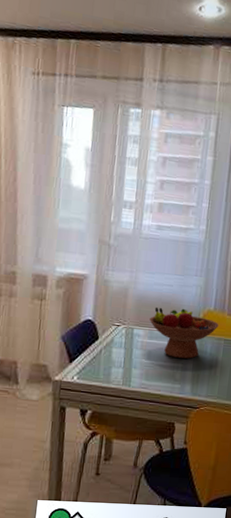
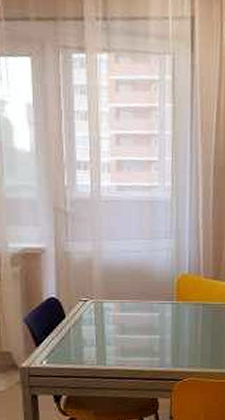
fruit bowl: present [149,306,219,359] -> none [119,275,195,329]

